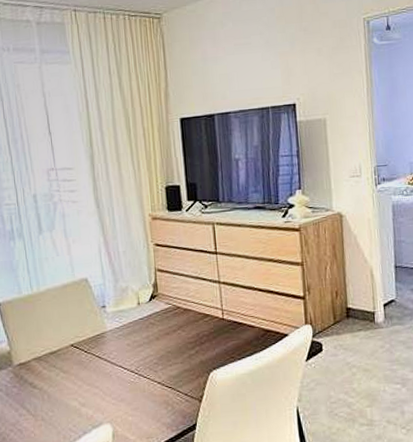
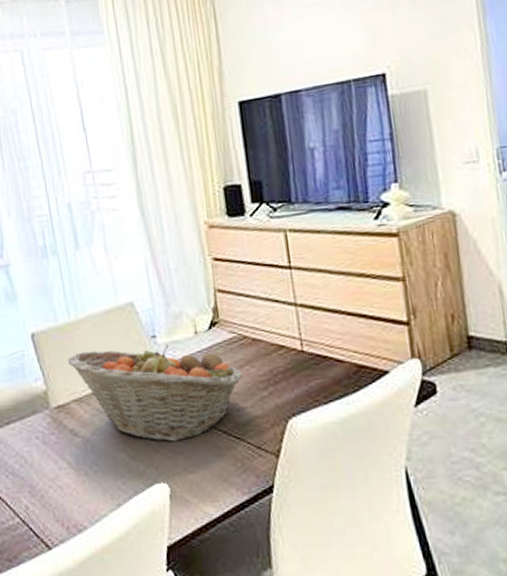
fruit basket: none [29,313,175,392] -> present [67,344,243,442]

